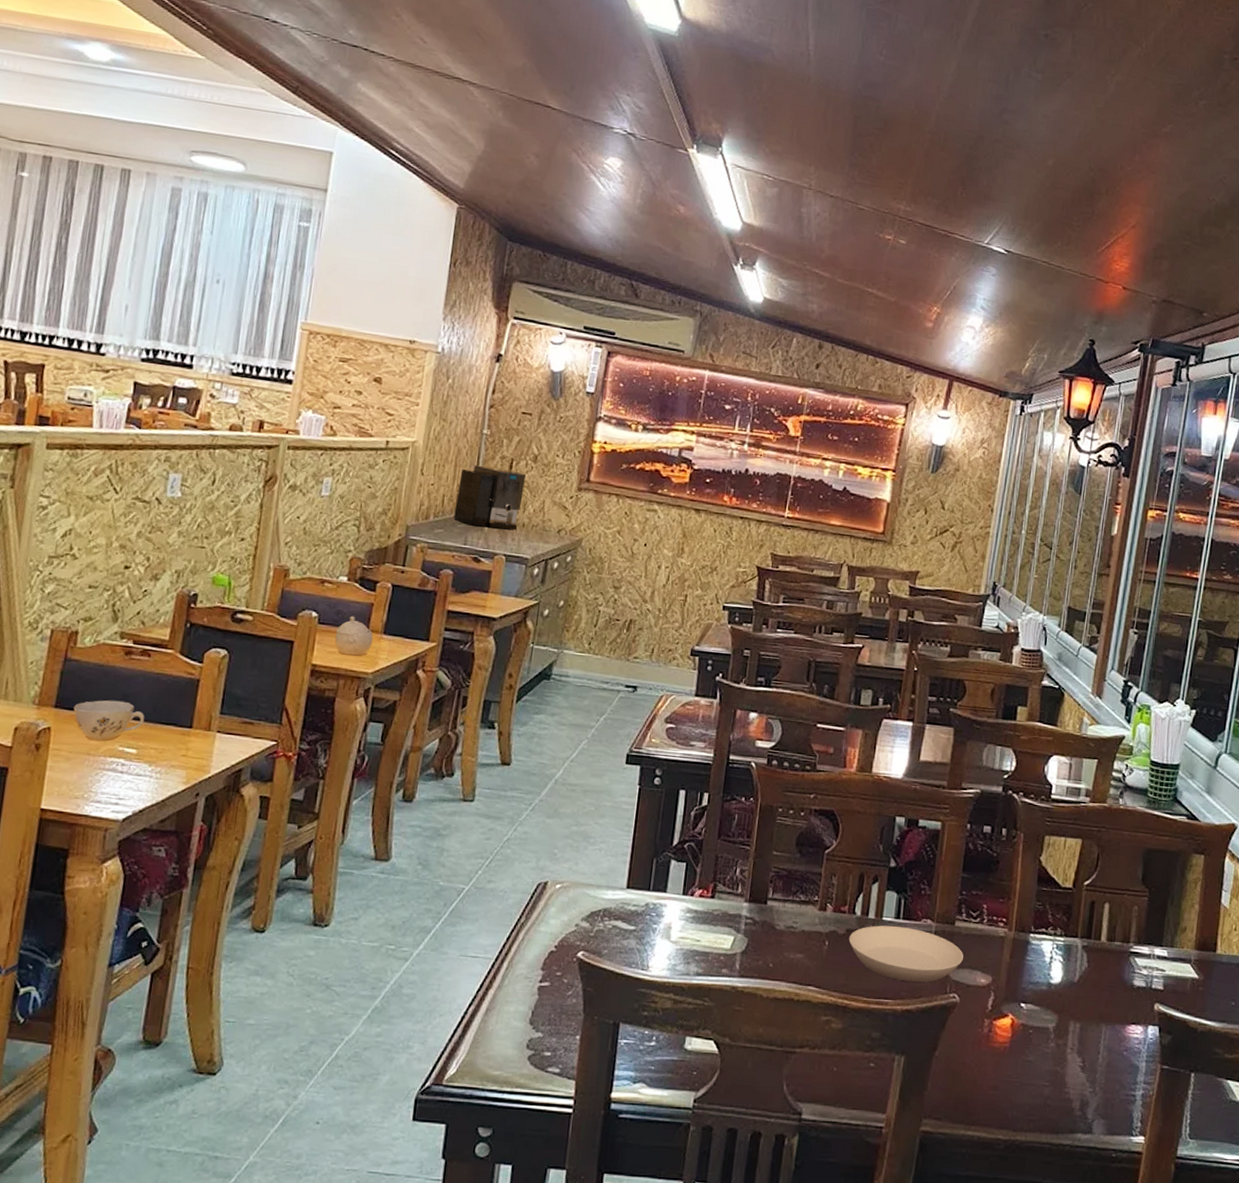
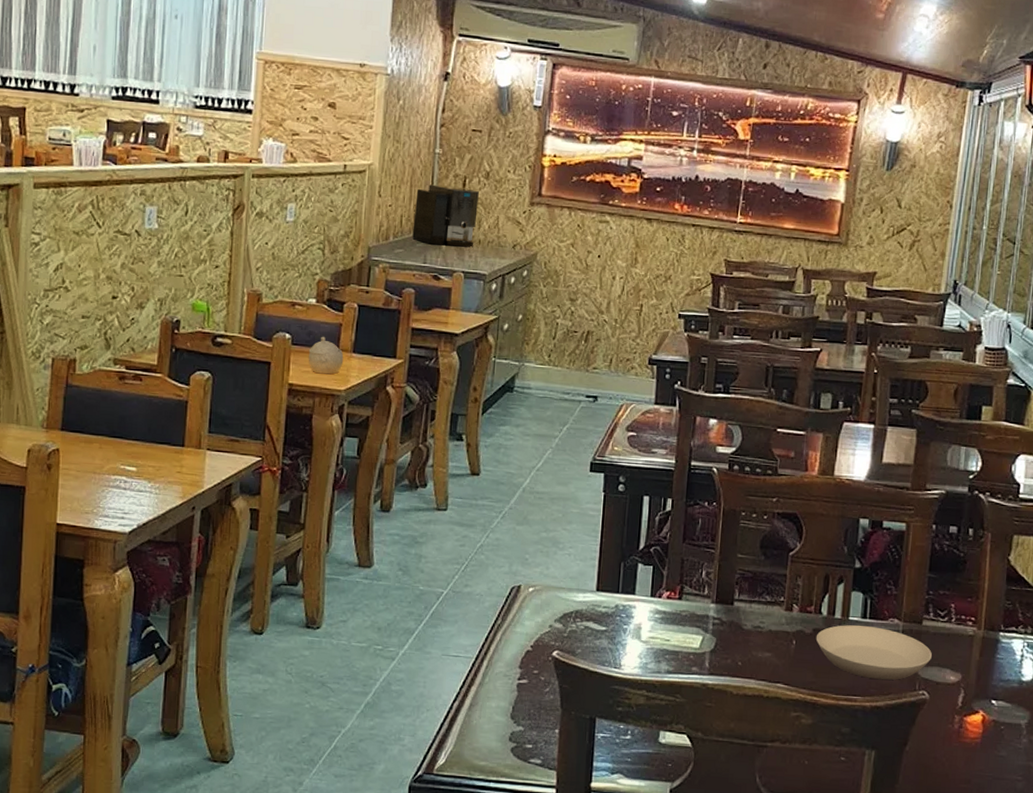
teacup: present [73,700,145,742] -> none [77,422,141,461]

